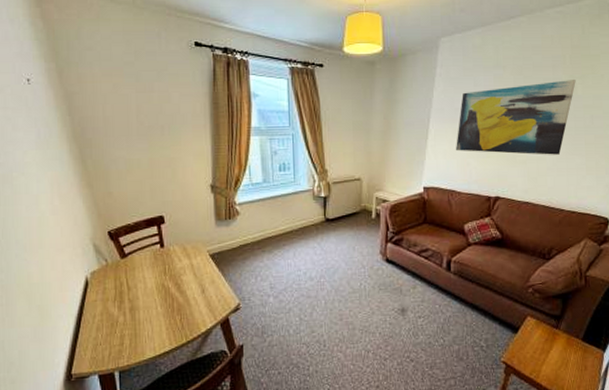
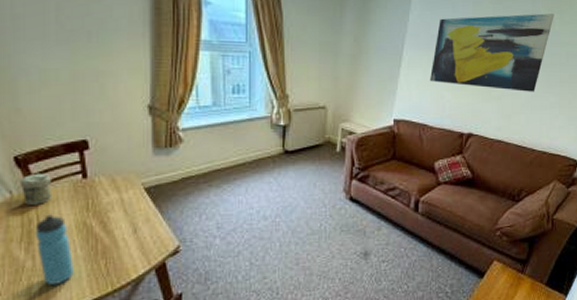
jar: none [112,244,138,270] -> present [19,173,53,205]
water bottle: none [125,278,156,337] -> present [35,214,74,285]

